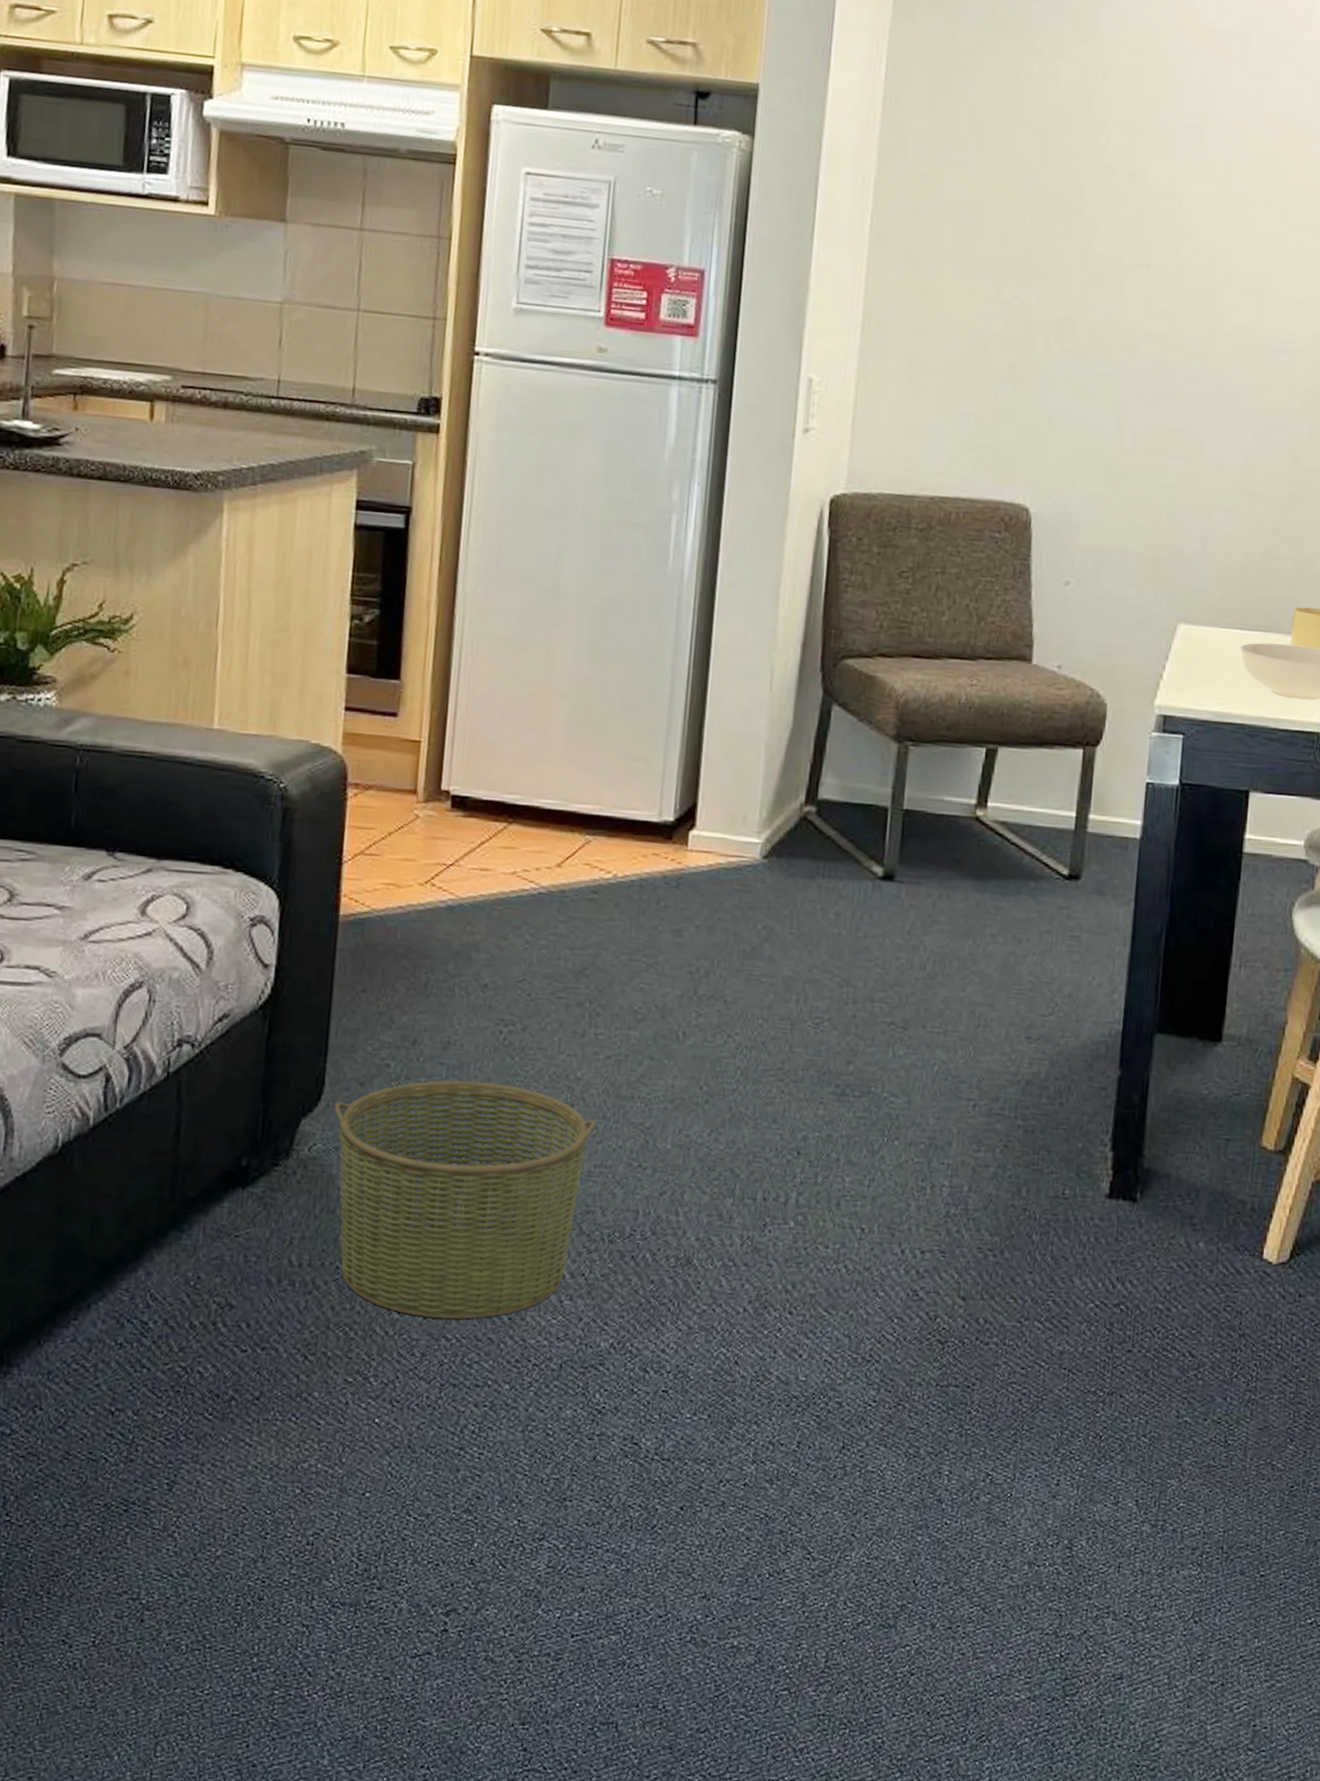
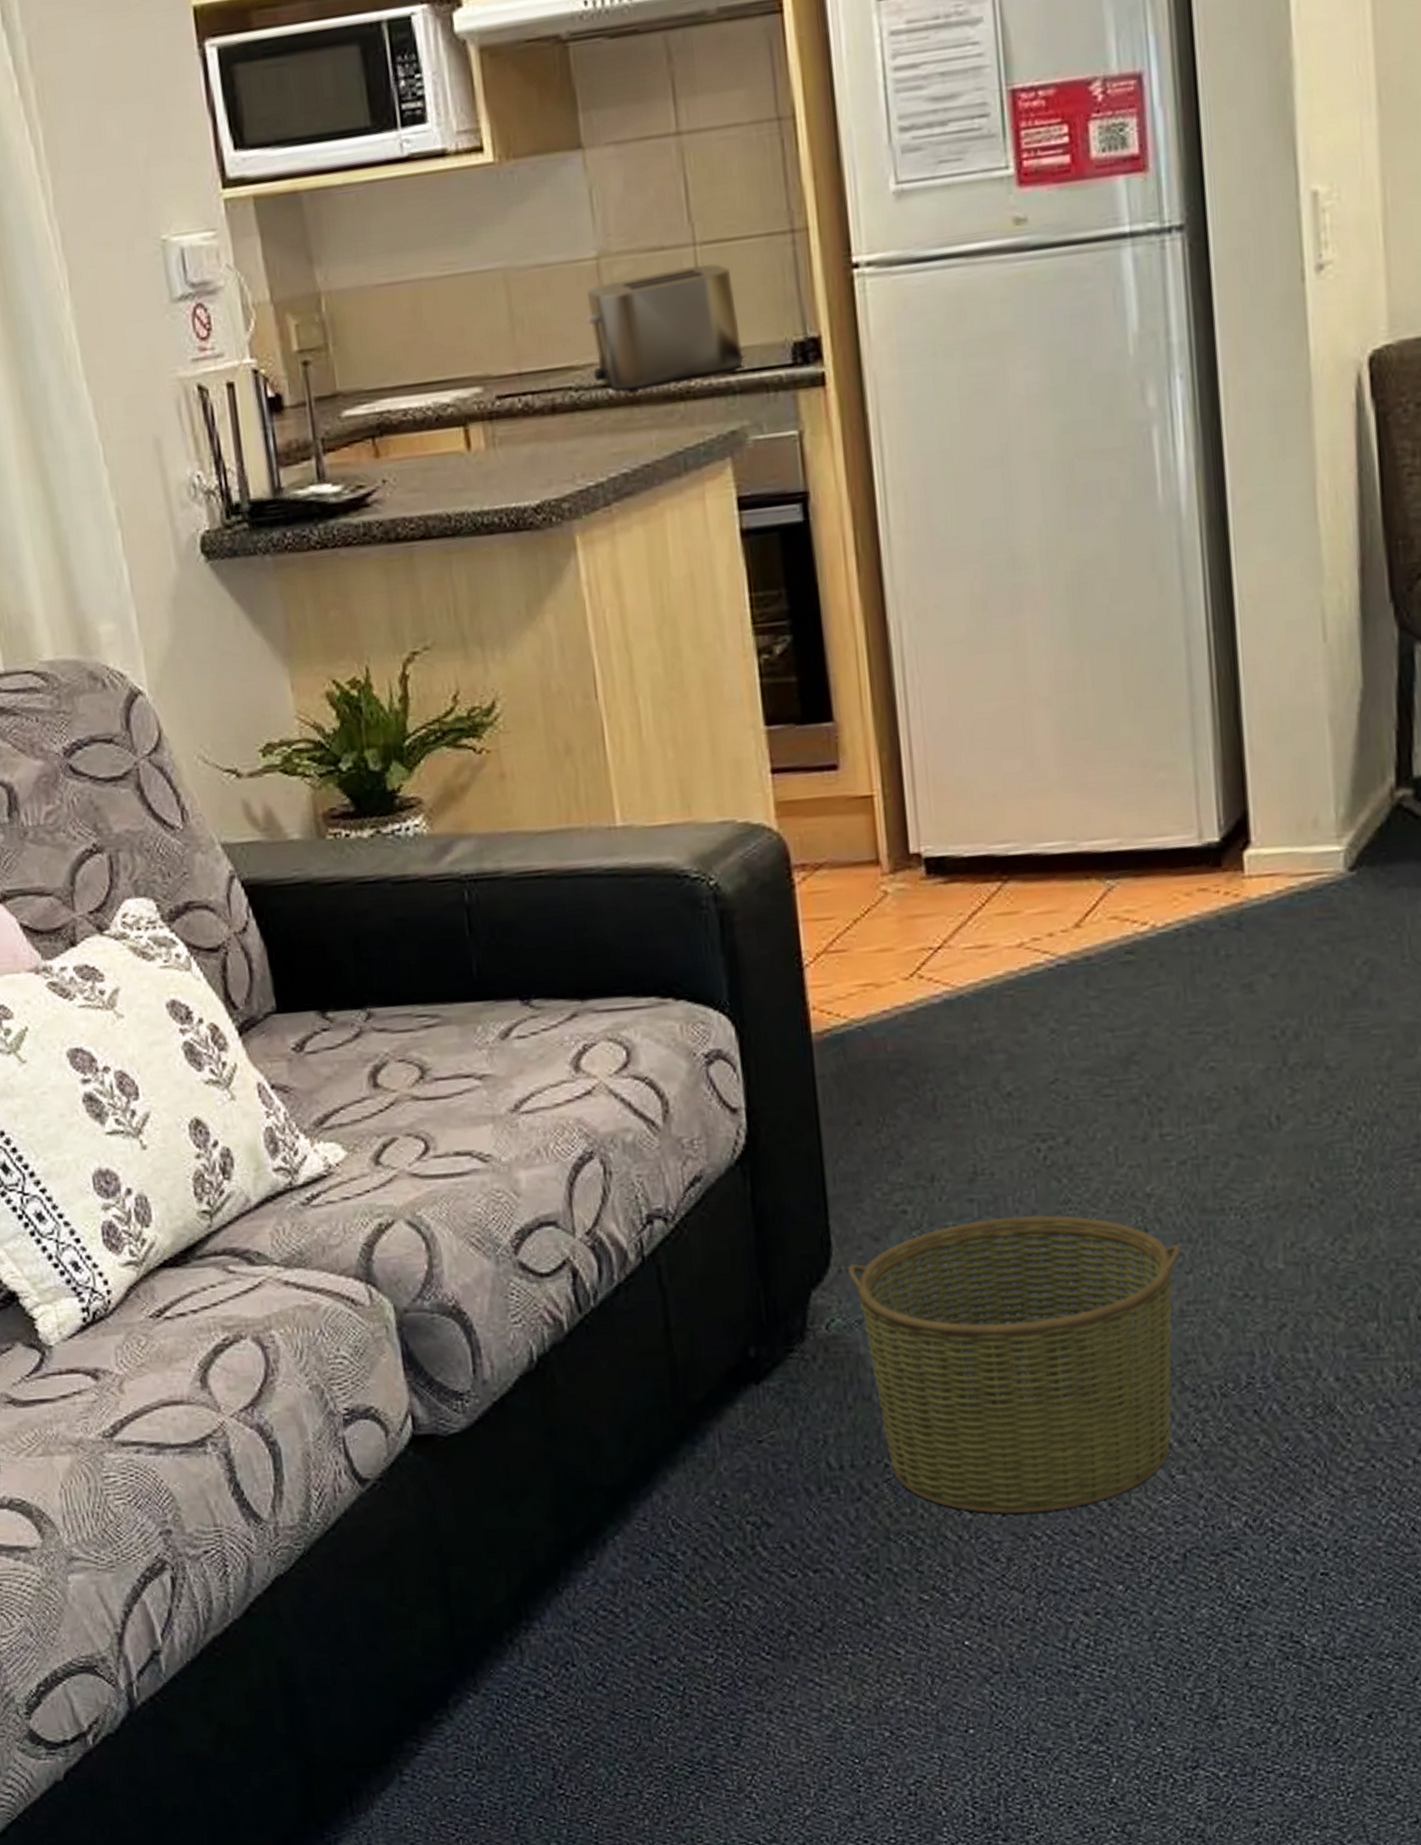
toaster: none [262,323,383,410] -> present [586,264,744,395]

